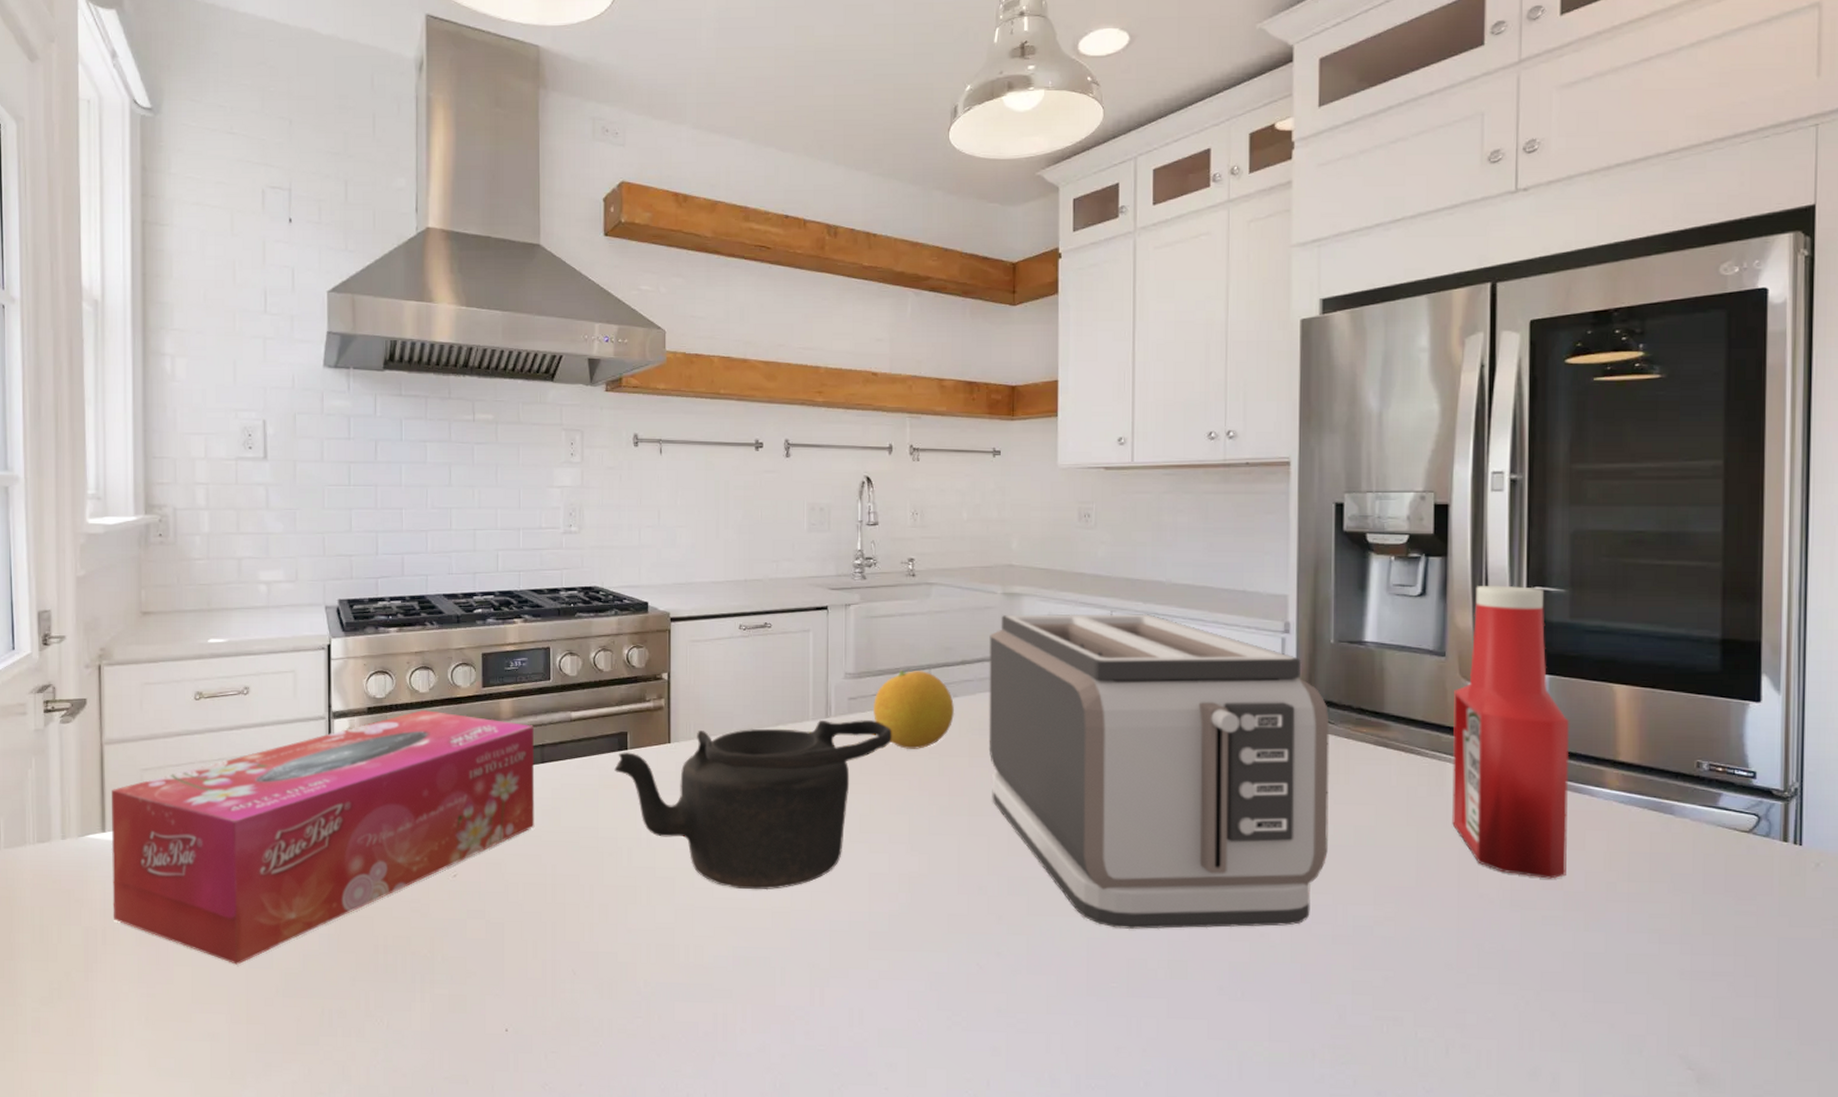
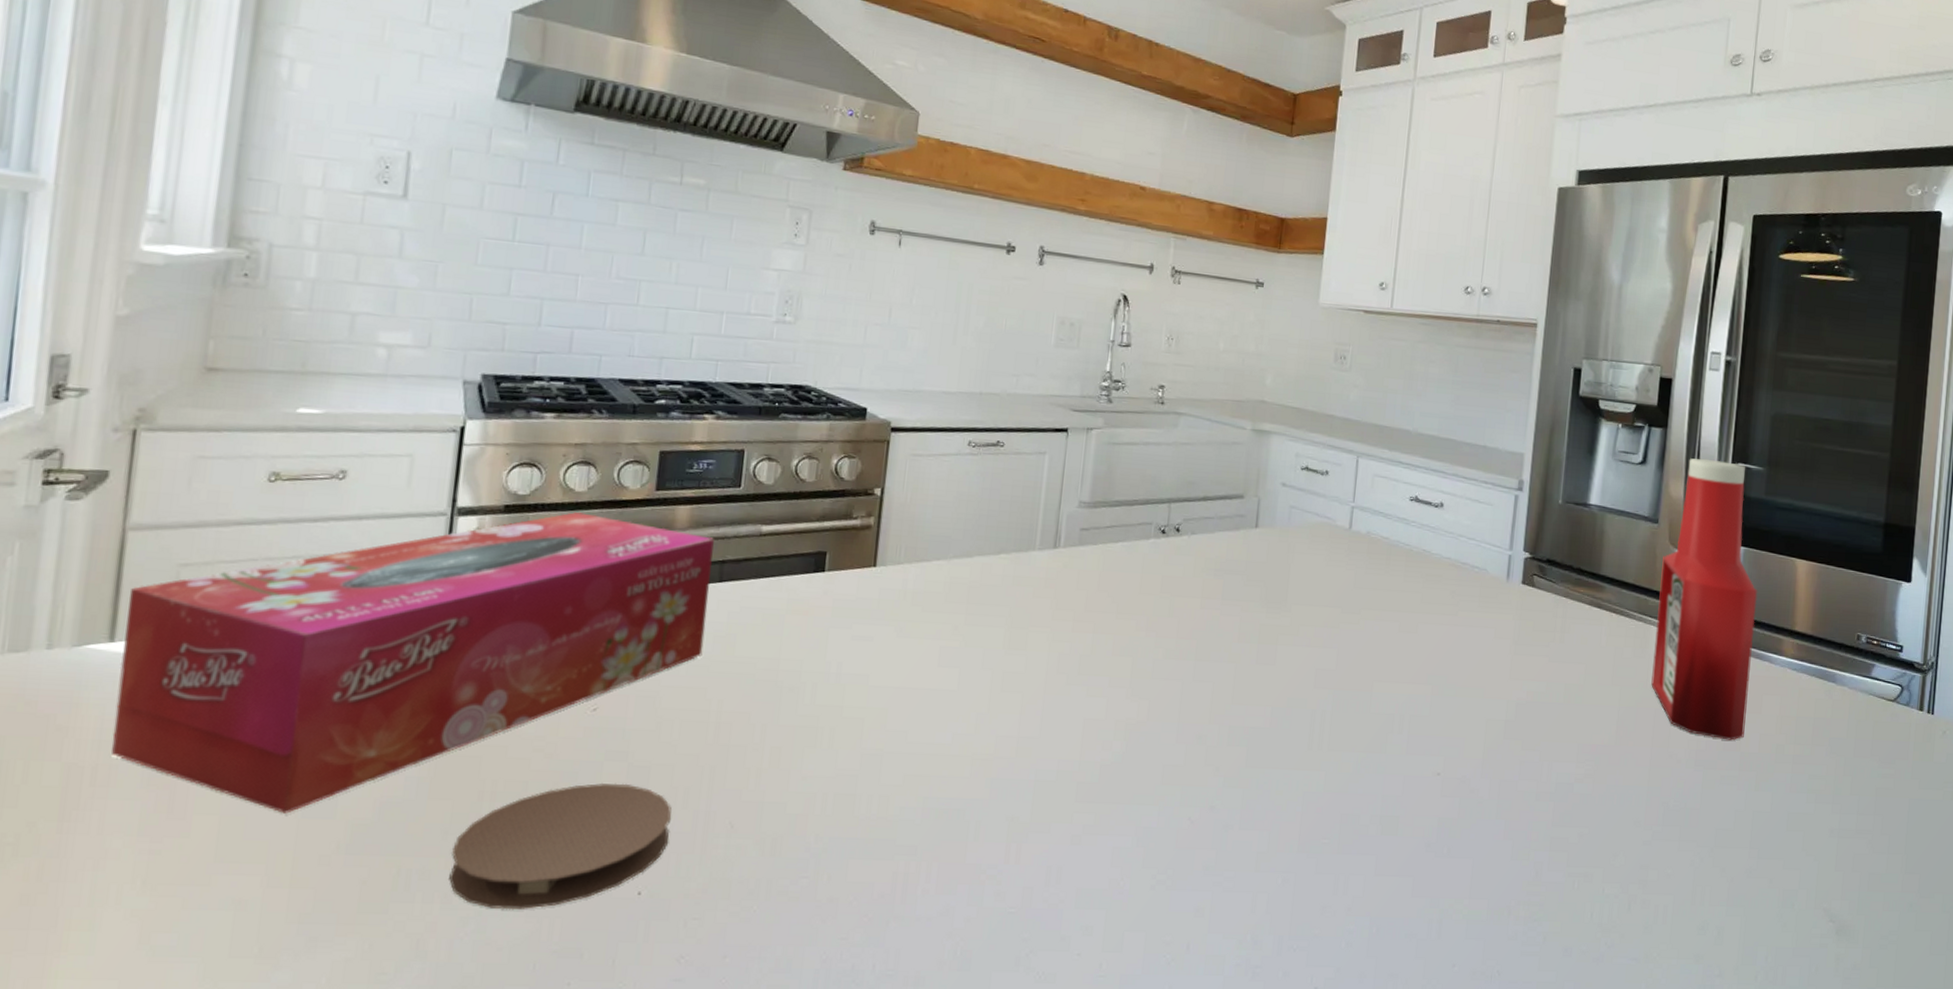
coaster: none [360,937,525,1043] -> present [449,783,672,910]
teapot: present [614,719,892,890] -> none [806,550,1124,735]
fruit: present [873,670,955,749] -> none [1105,503,1192,588]
toaster: present [988,613,1330,929] -> none [1221,452,1552,784]

